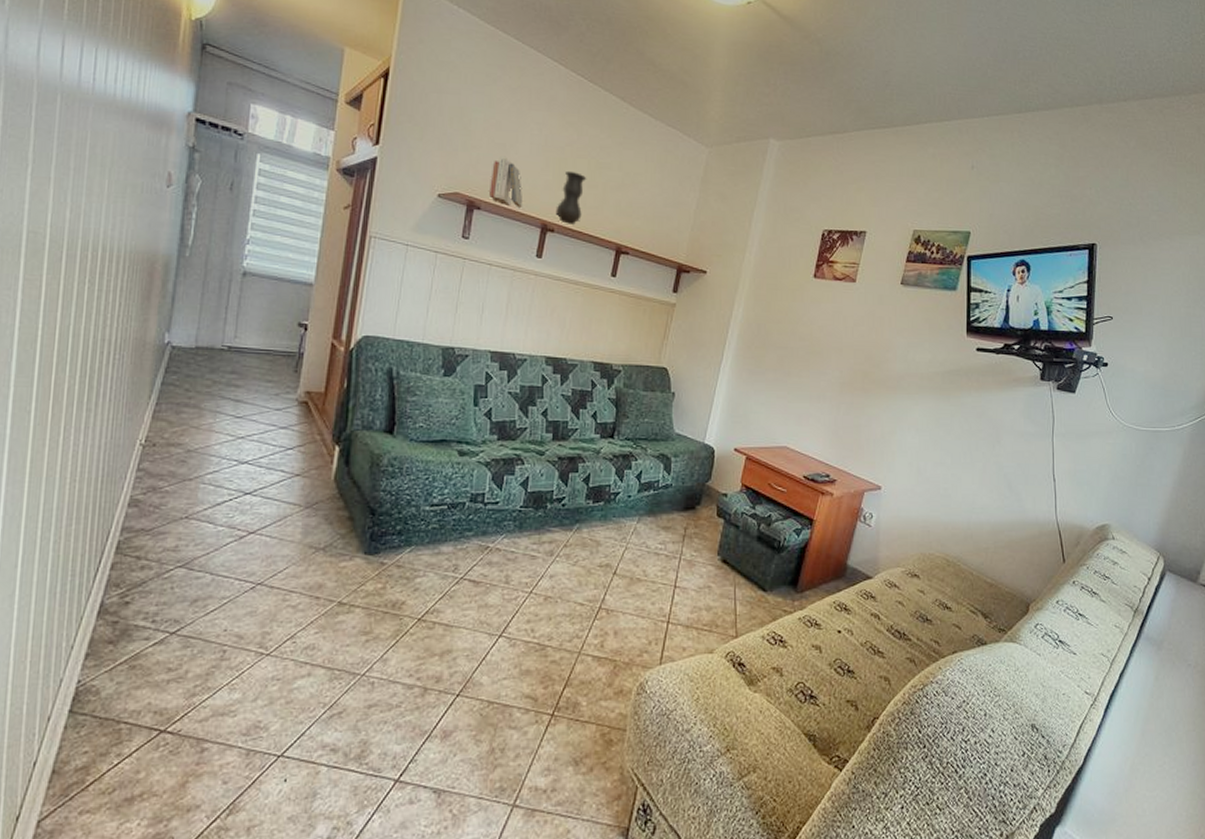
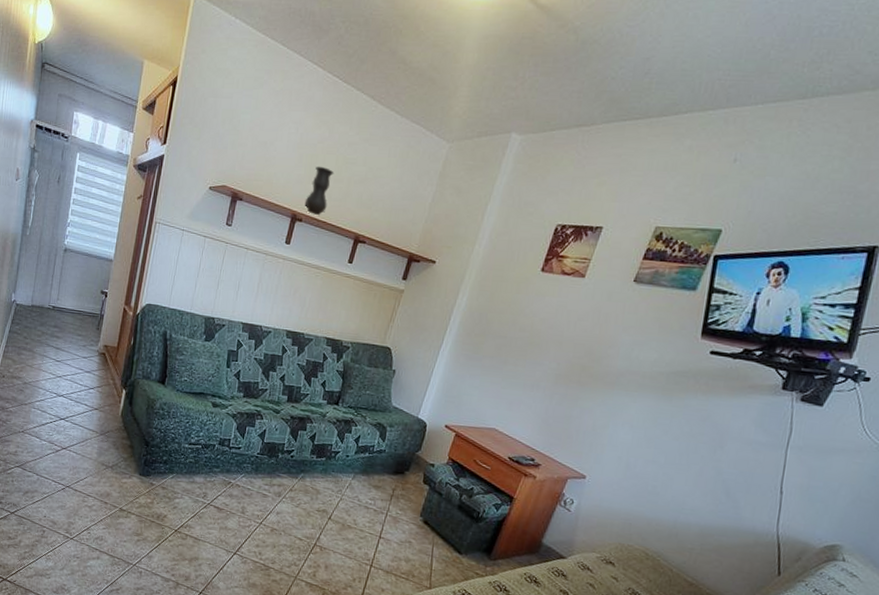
books: present [489,155,523,208] -> none [250,152,278,199]

